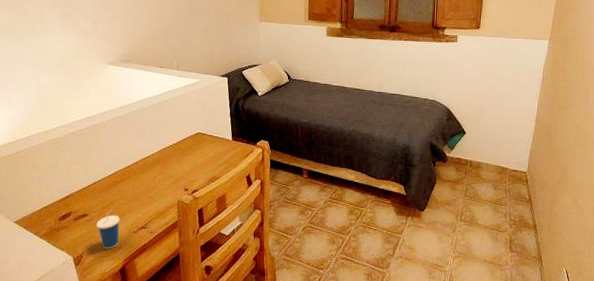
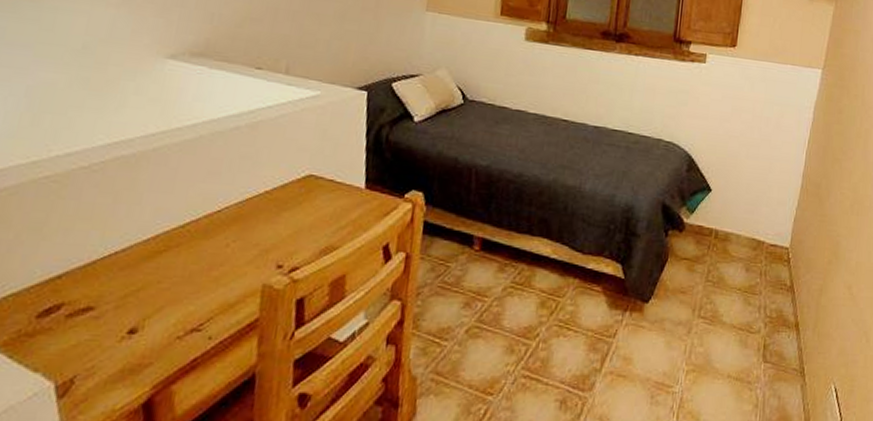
cup: present [96,208,120,249] -> none [108,297,155,368]

